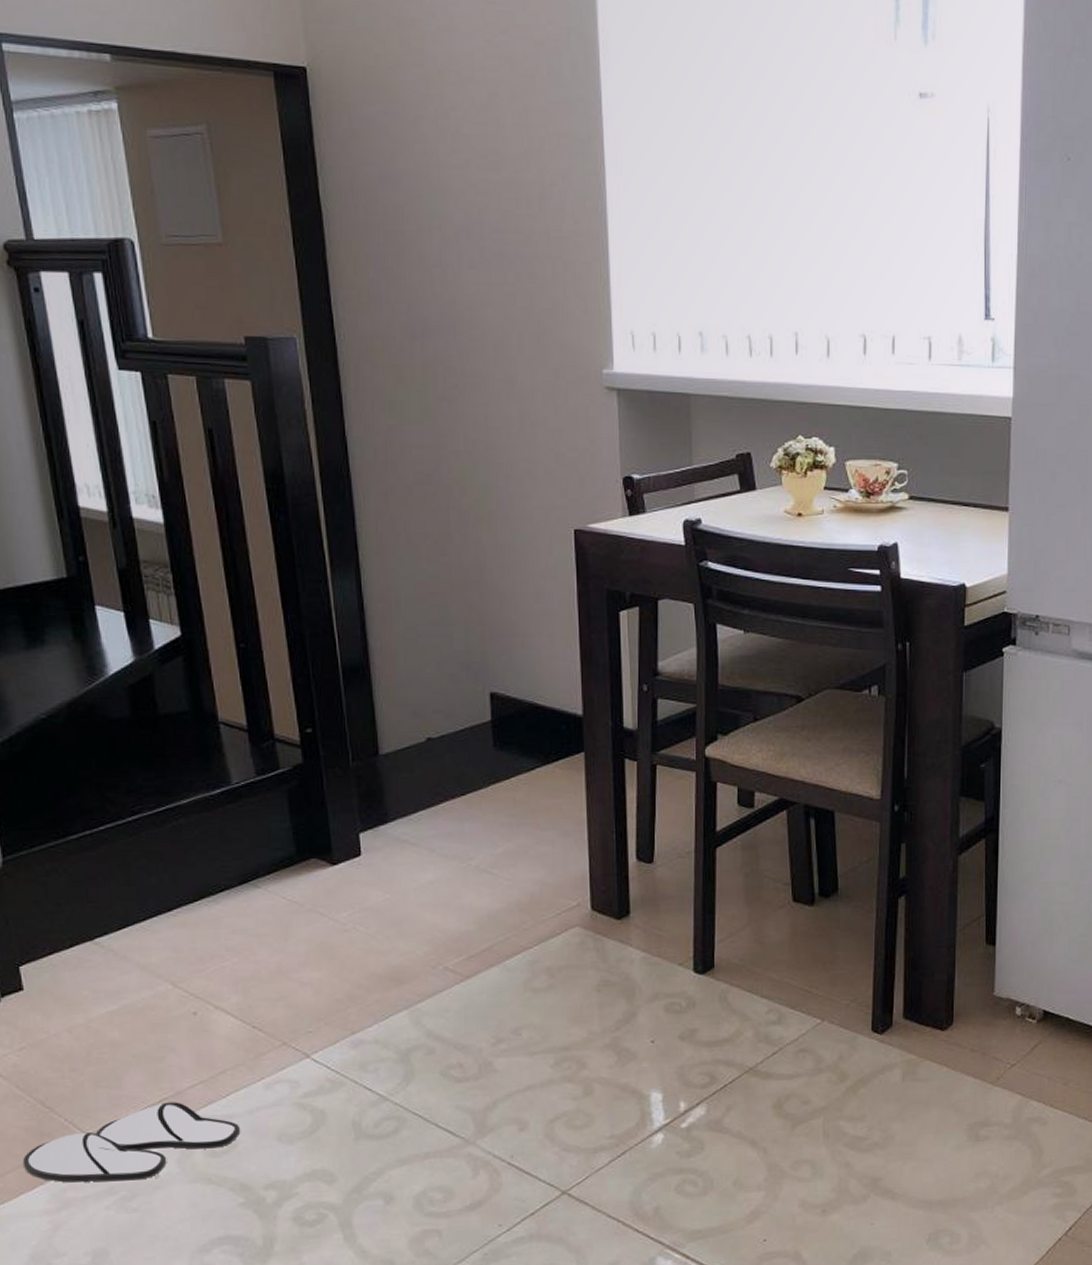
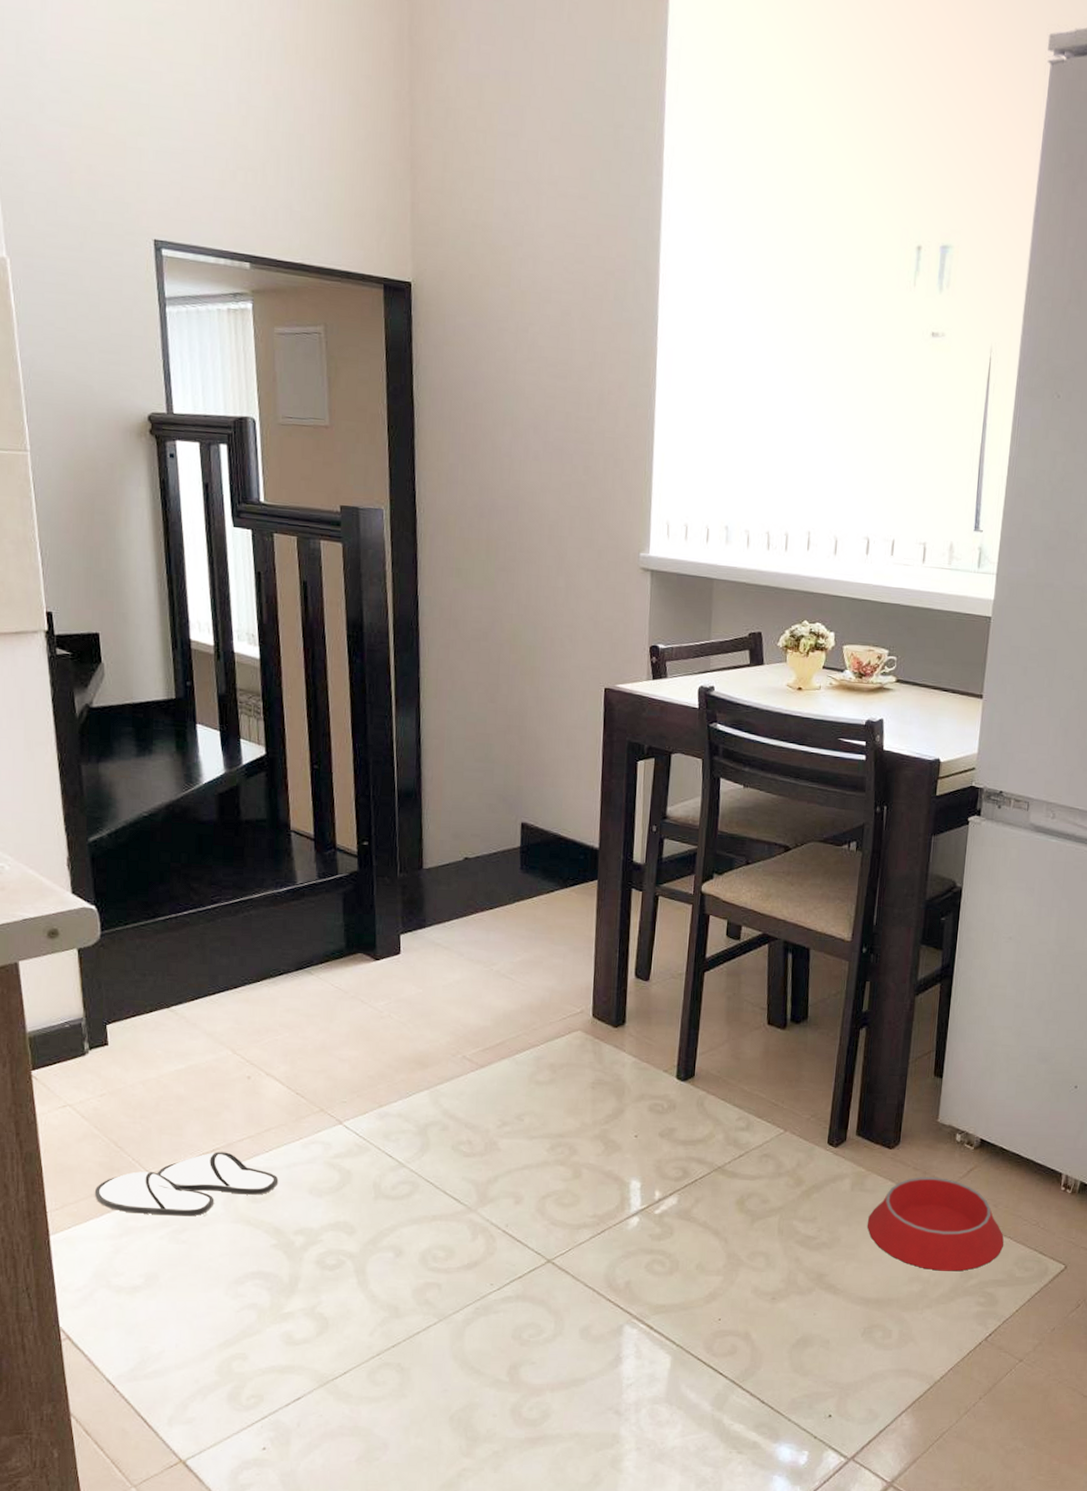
pet bowl: none [923,1058,1077,1163] -> present [867,1177,1004,1271]

